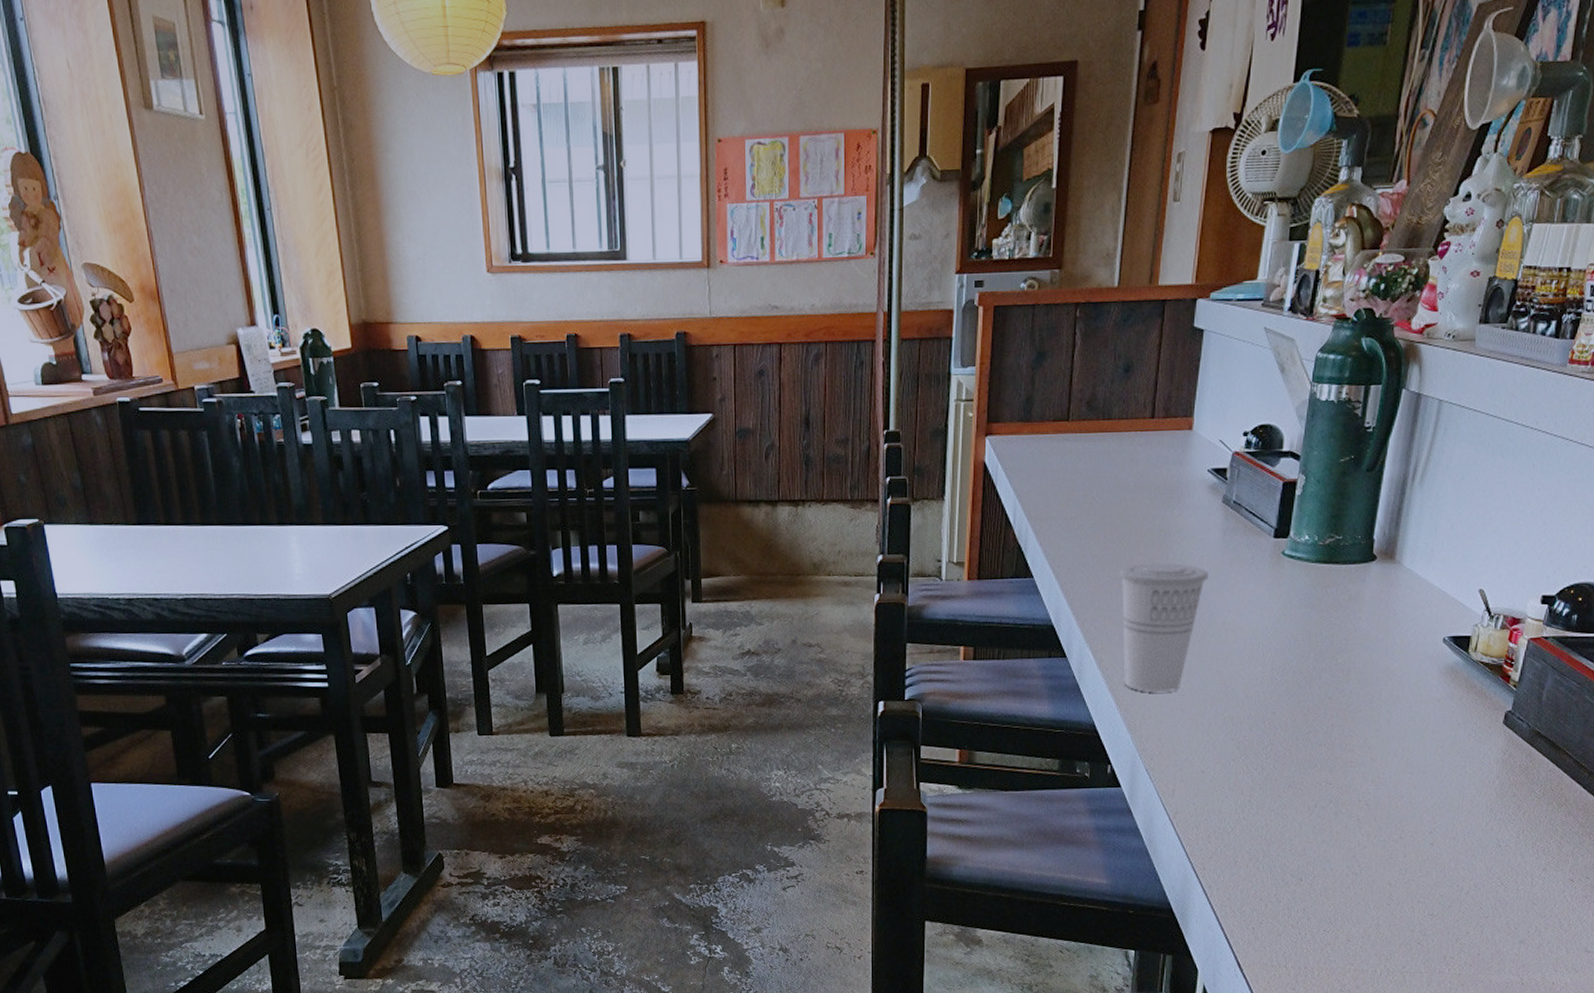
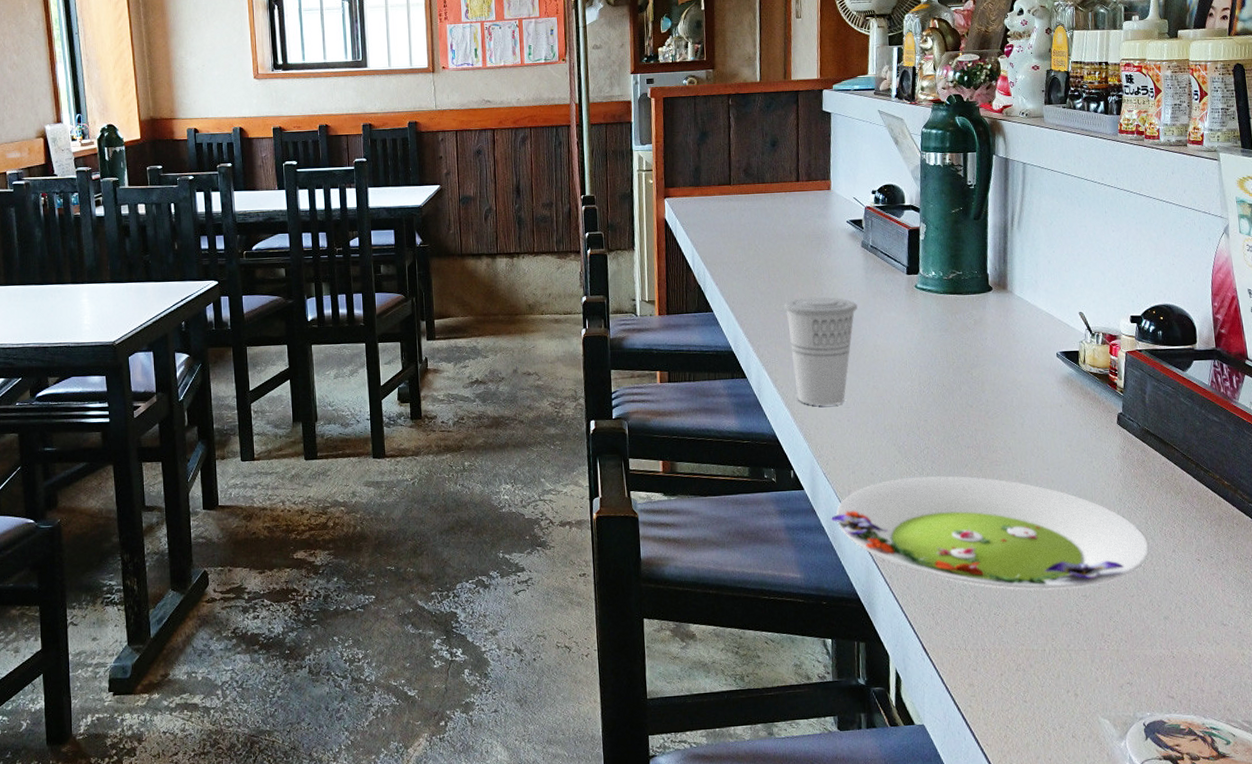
salad plate: none [1149,777,1516,907] -> present [831,476,1149,590]

